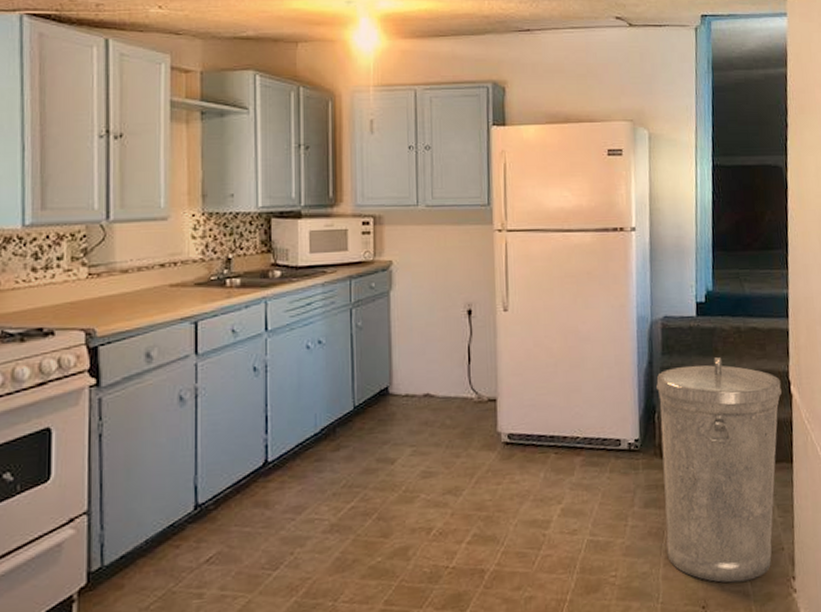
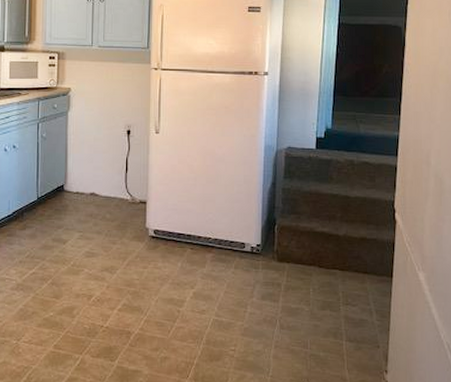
trash can: present [656,357,782,583] -> none [278,184,387,369]

